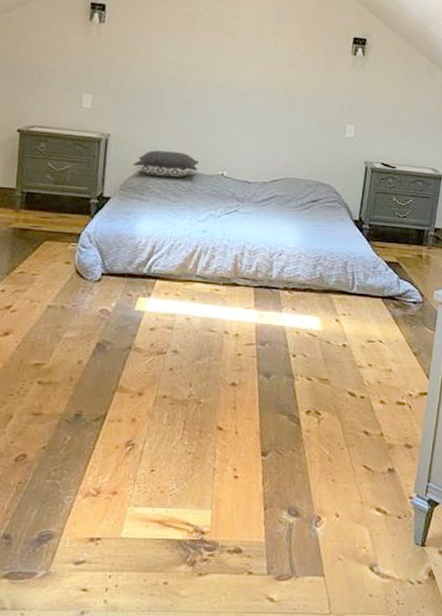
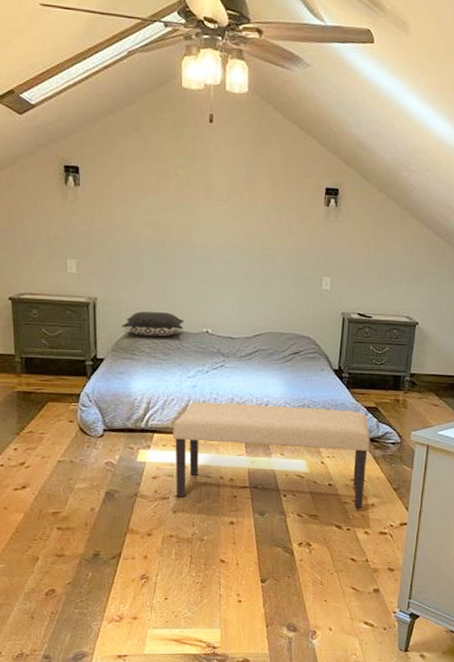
bench: none [174,248,390,375] -> present [172,402,371,509]

